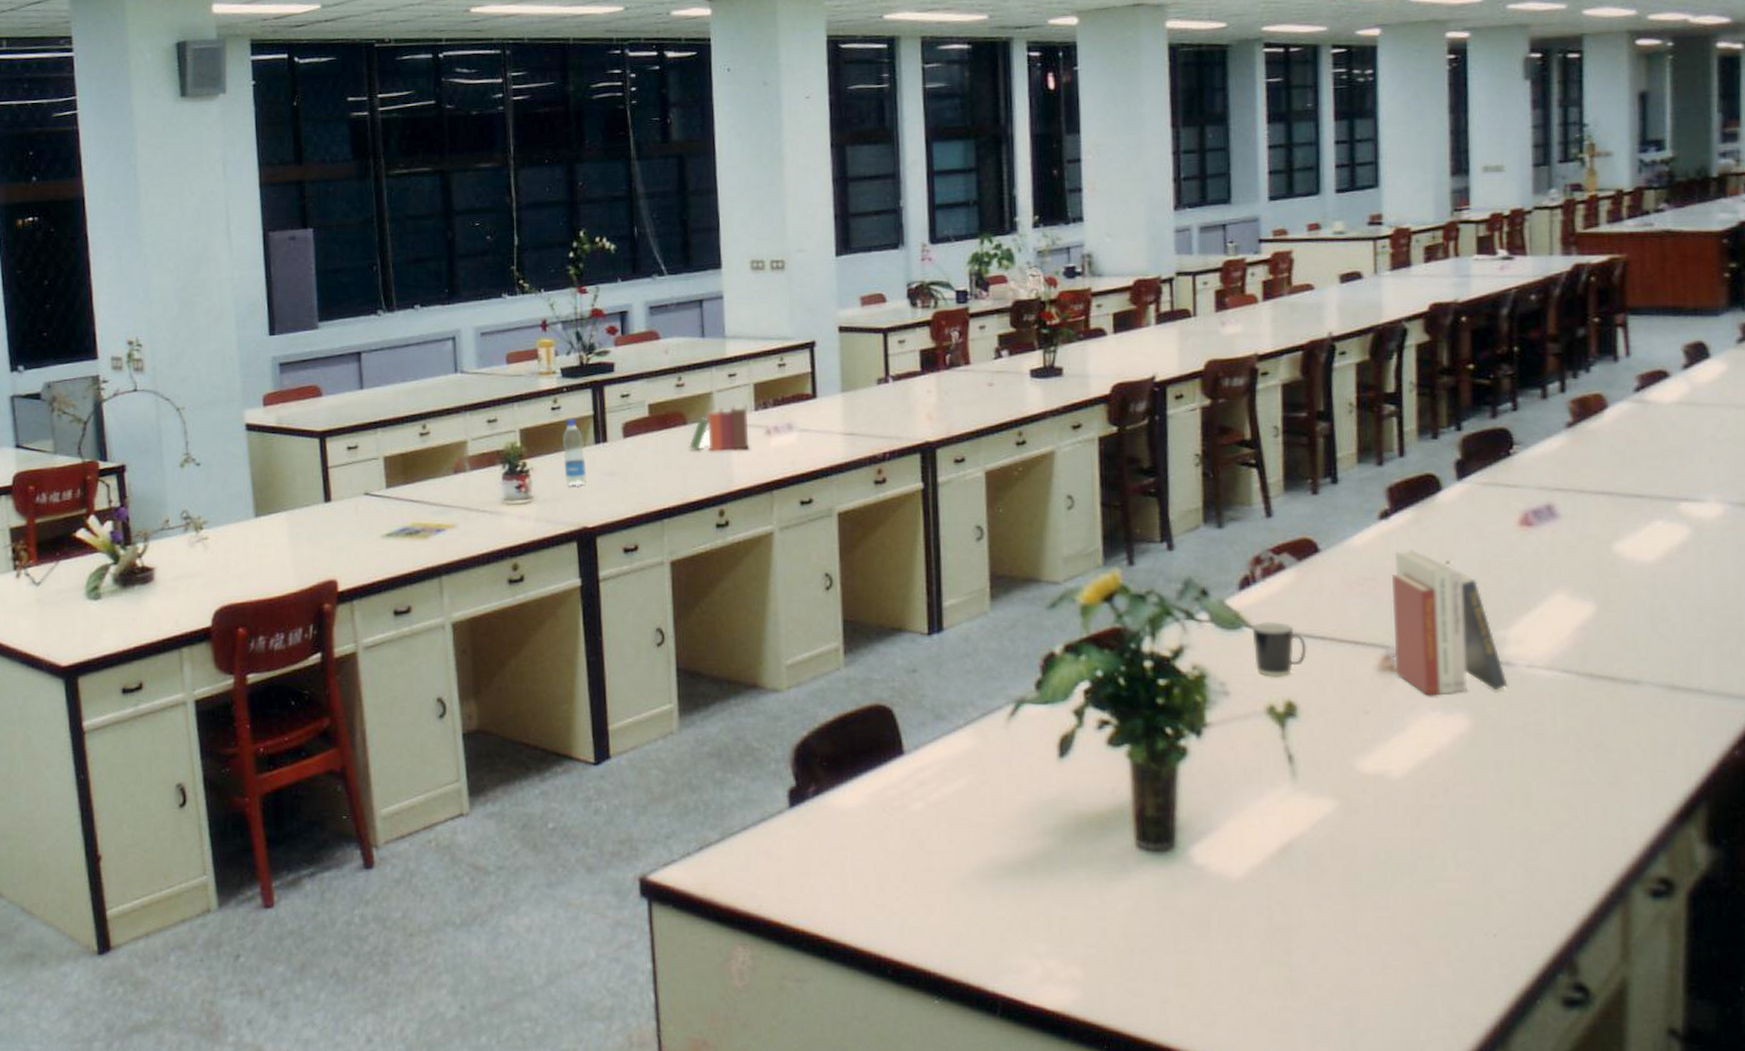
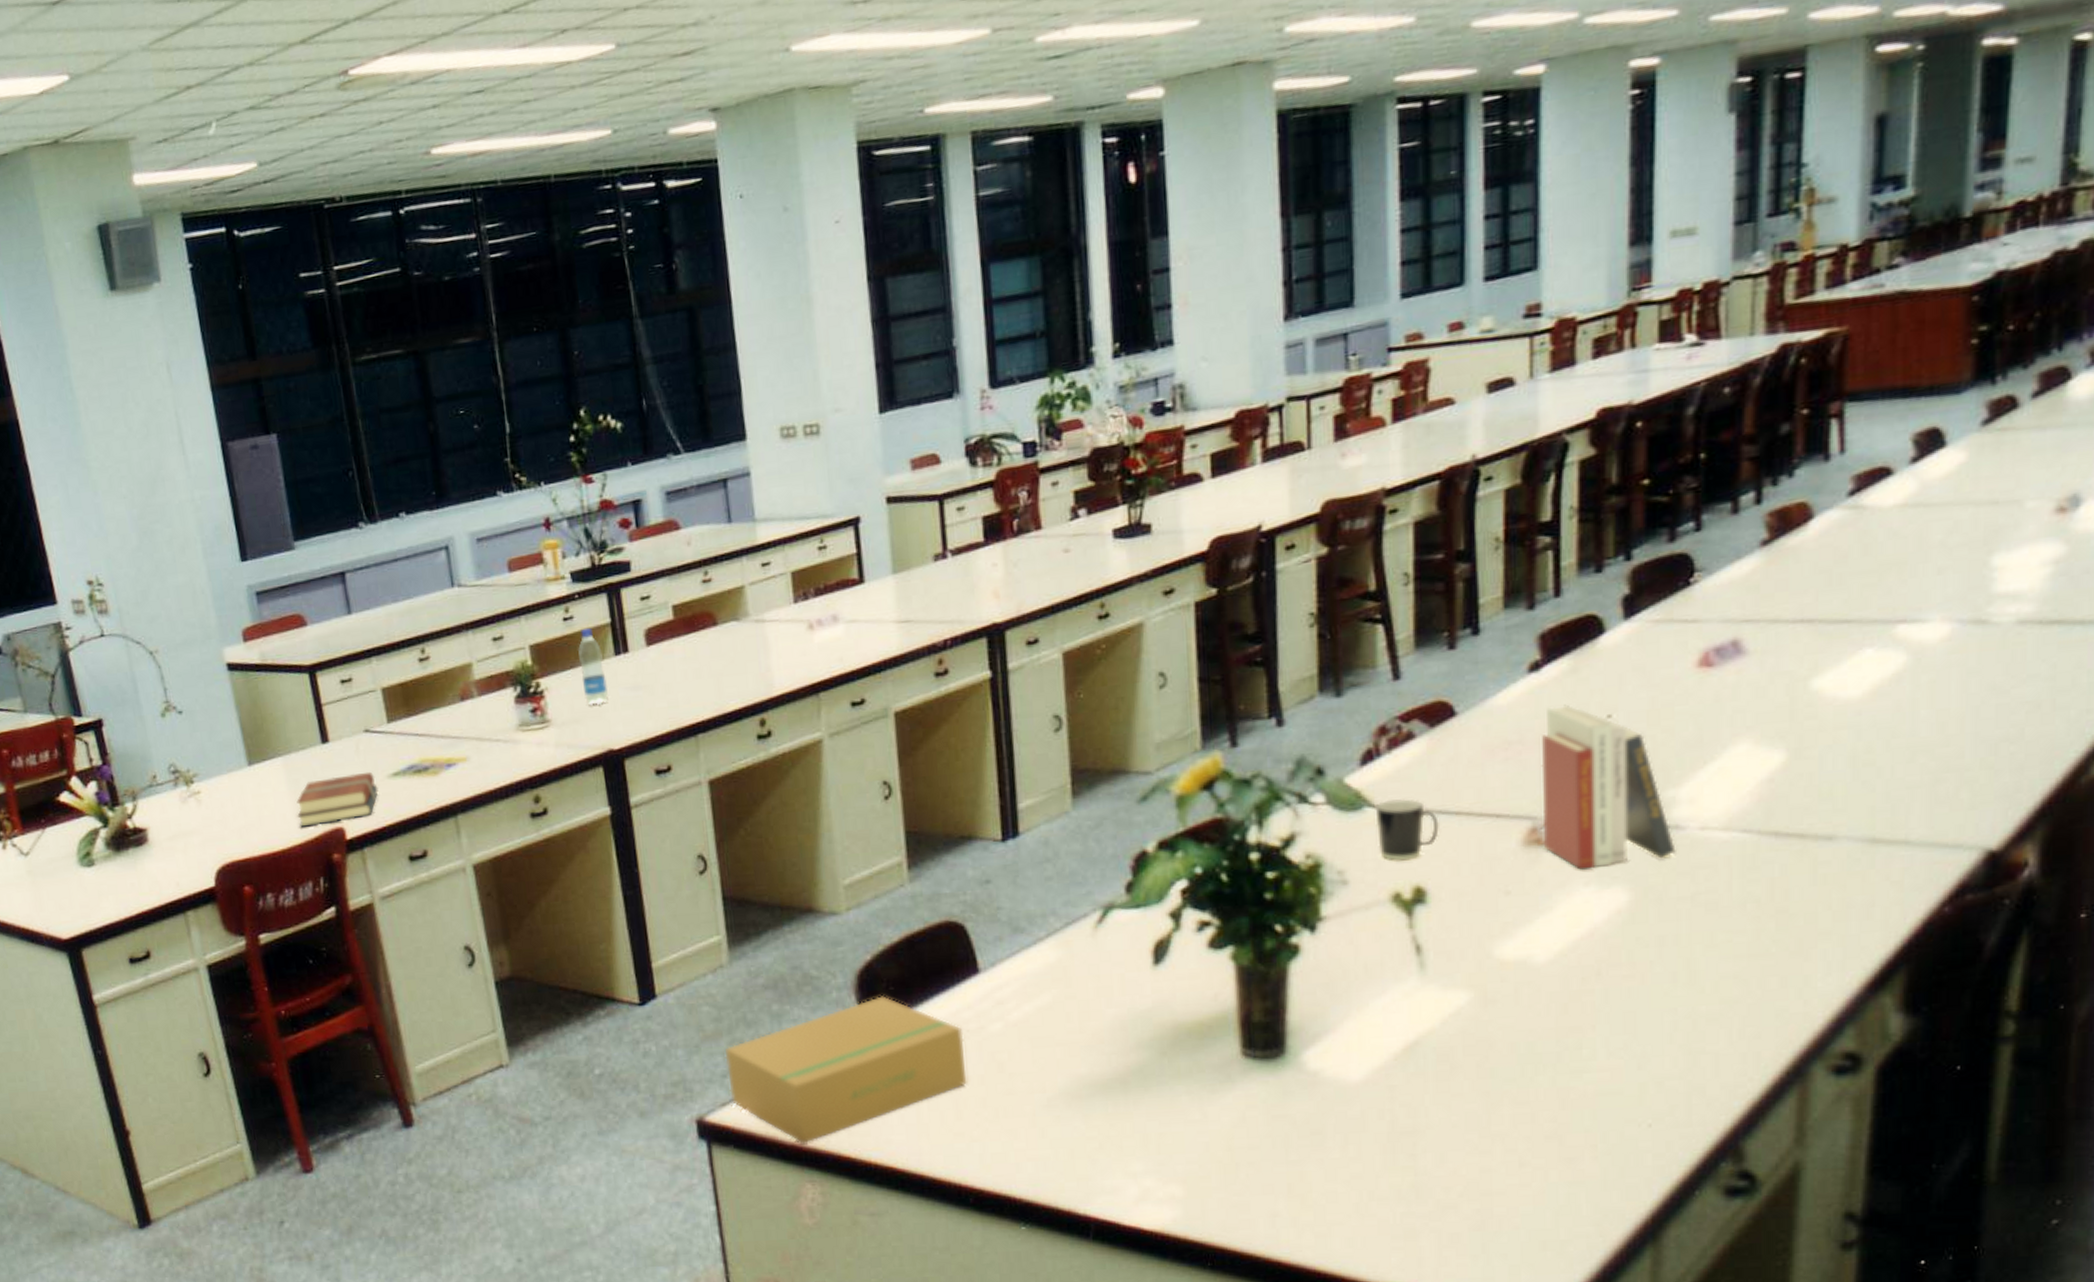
books: none [295,531,372,577] -> present [297,771,379,827]
box: none [670,770,890,907] -> present [725,996,967,1144]
books: present [689,404,749,451] -> none [721,596,790,655]

